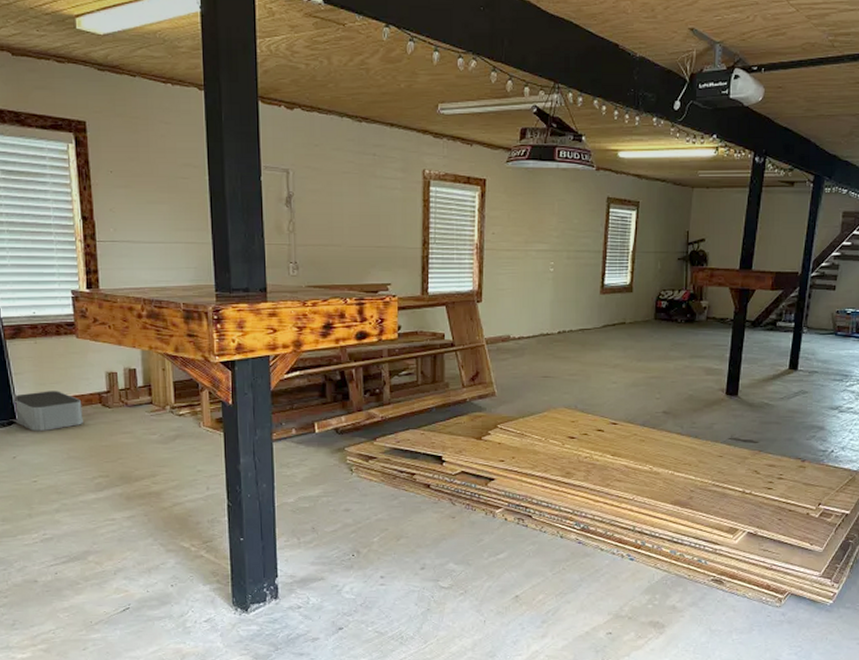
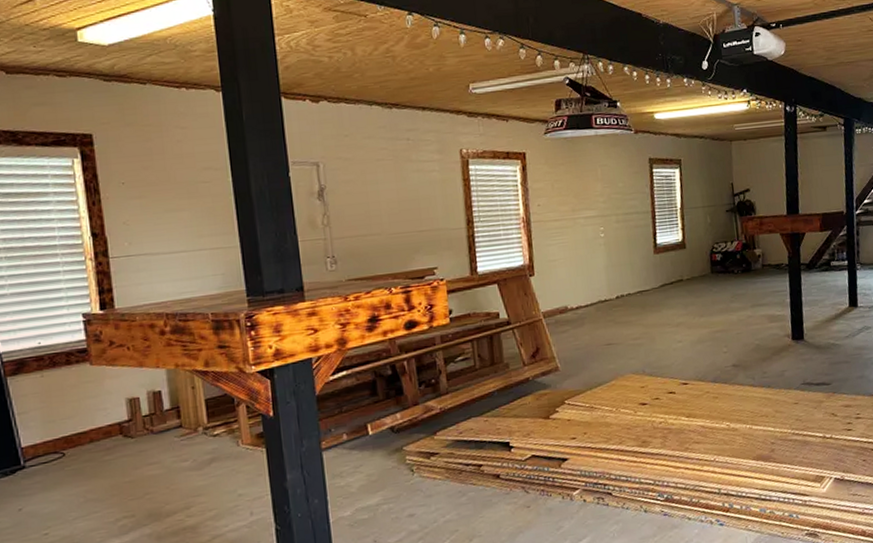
storage bin: present [12,391,83,432] -> none [17,426,102,477]

